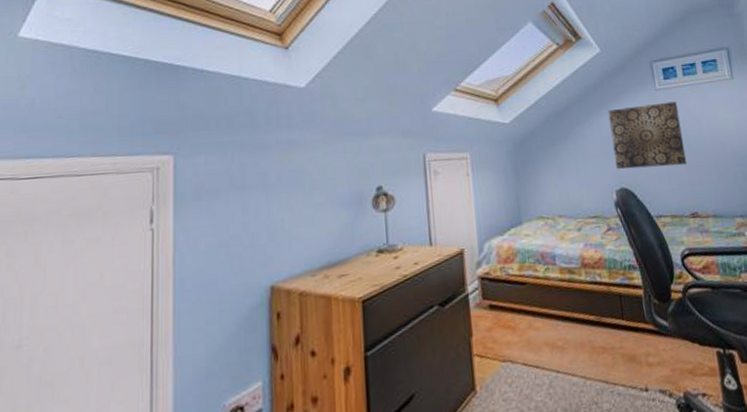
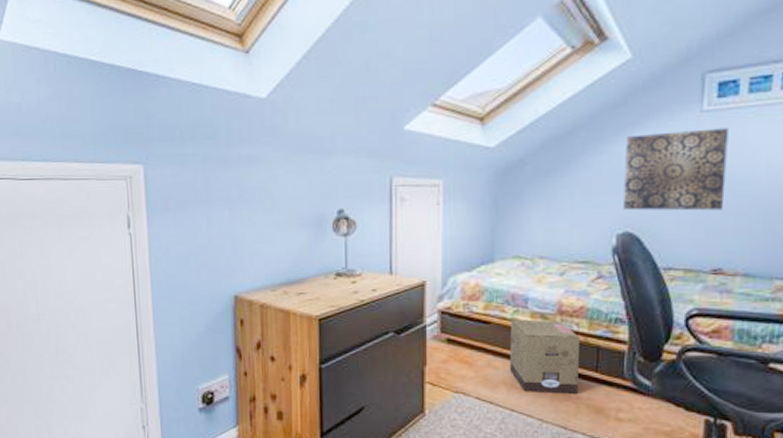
cardboard box: none [544,274,611,350] -> present [509,319,579,395]

